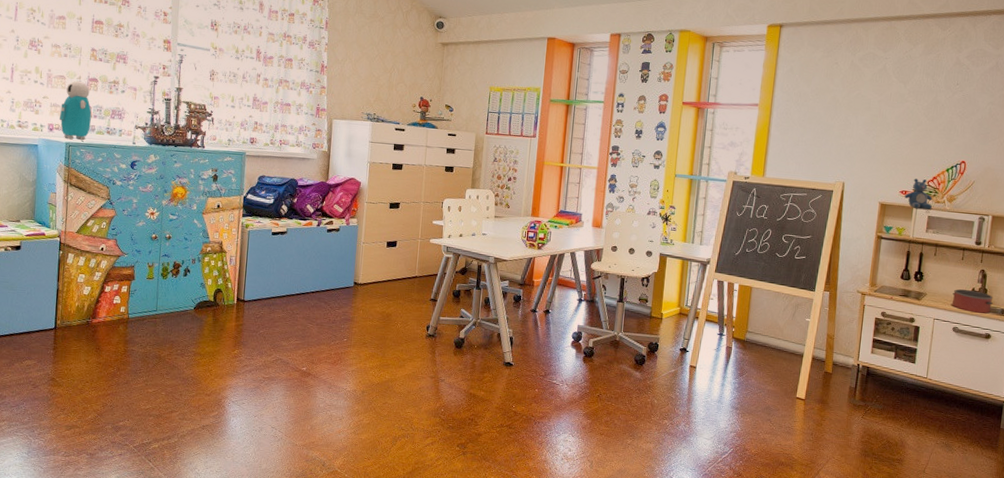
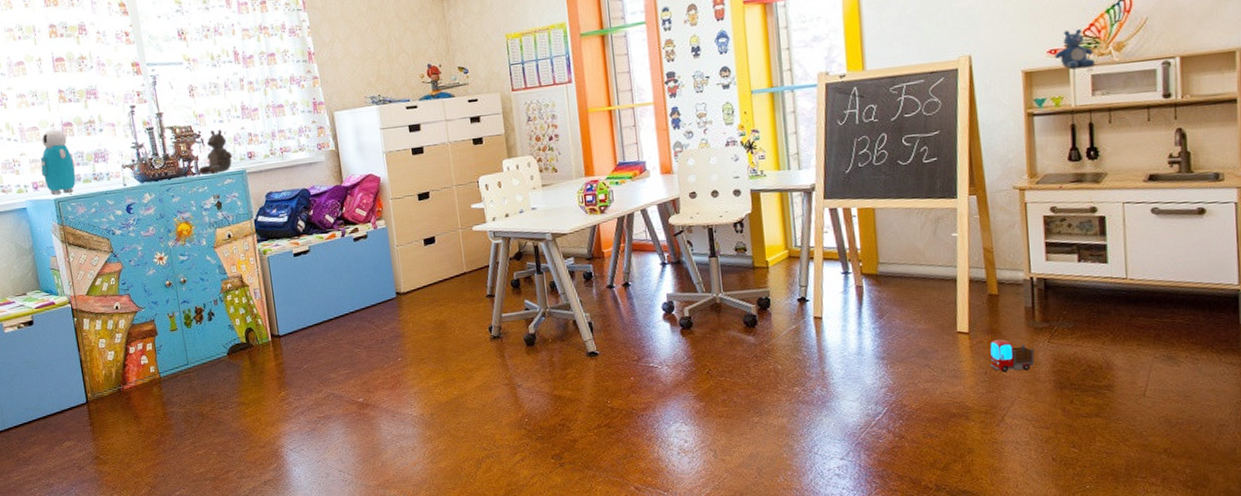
stuffed bear: none [203,113,236,151] -> present [198,129,233,175]
toy truck: none [816,408,850,437] -> present [990,339,1035,372]
cooking pot: present [952,289,993,314] -> none [1143,156,1201,186]

